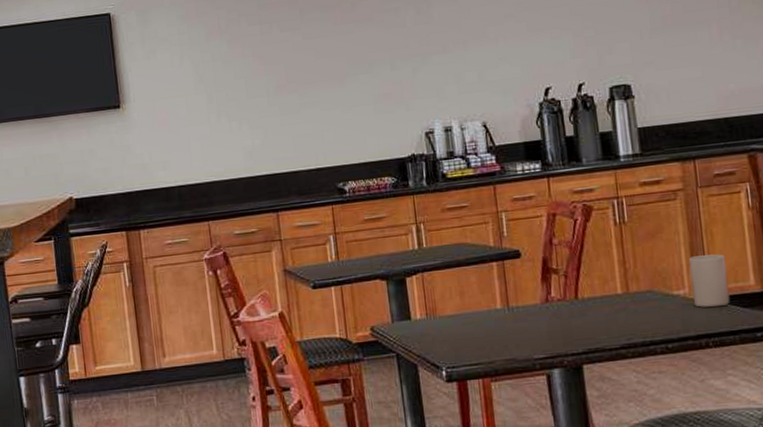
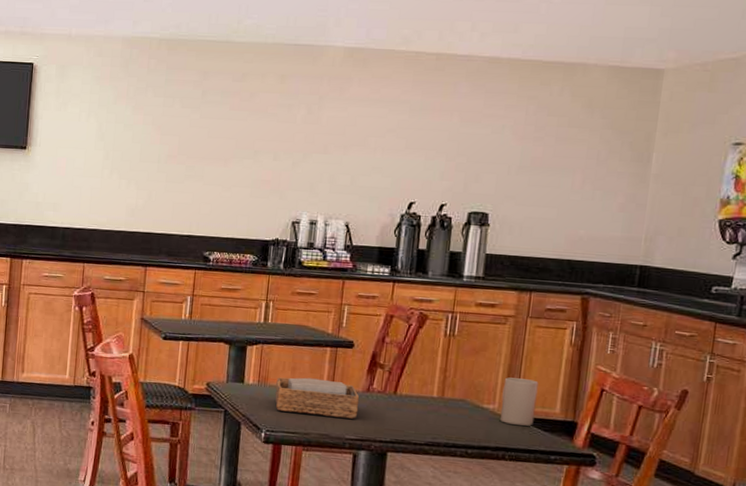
napkin holder: none [445,297,542,343] -> present [275,377,360,419]

